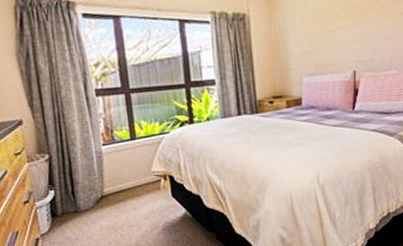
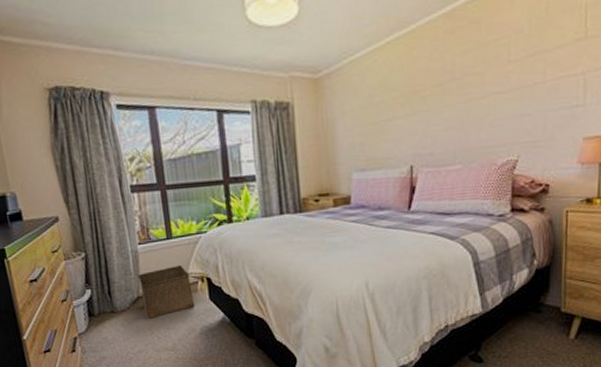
storage bin: none [101,164,157,217] -> present [138,264,194,319]

